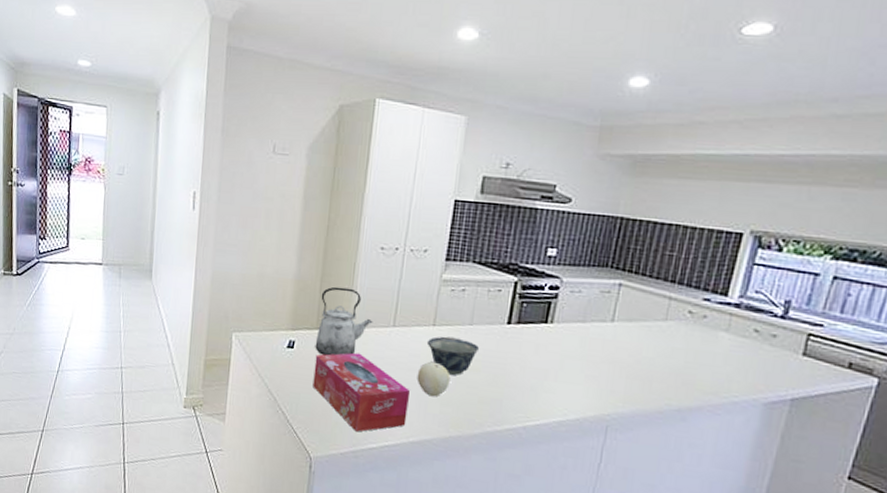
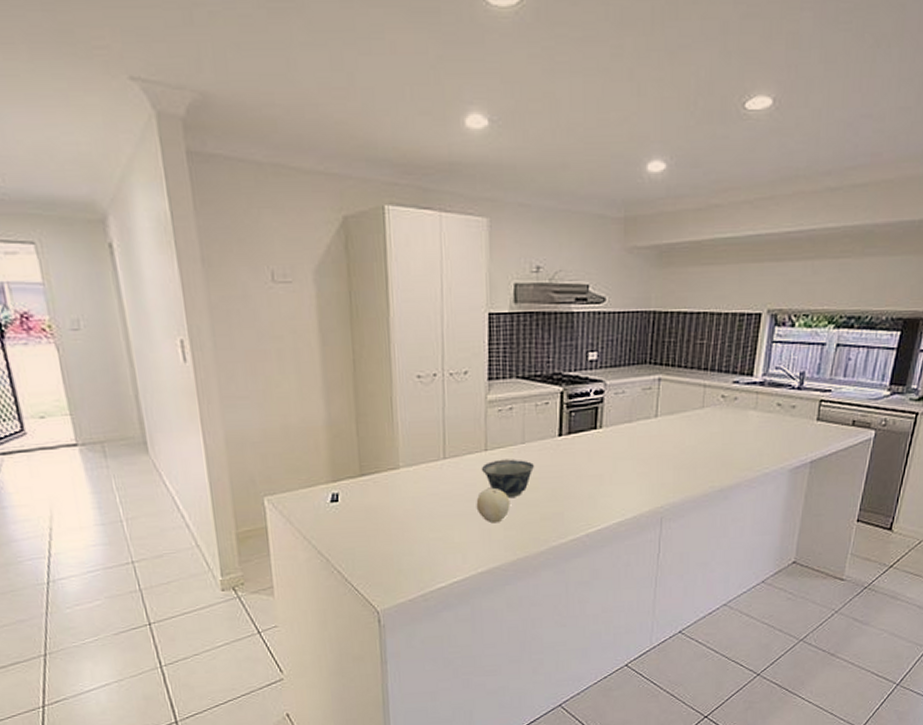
tissue box: present [313,352,411,432] -> none [364,493,472,575]
kettle: present [315,286,373,356] -> none [359,425,422,503]

